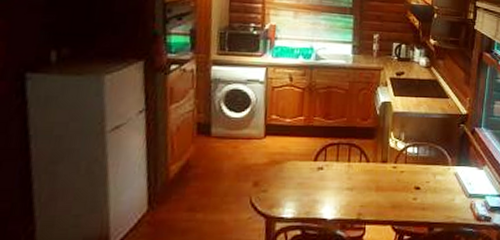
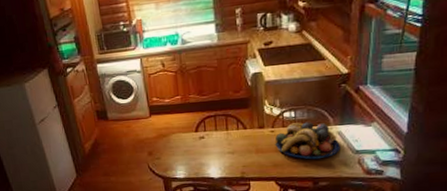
fruit bowl: none [395,160,456,202] -> present [275,122,340,160]

